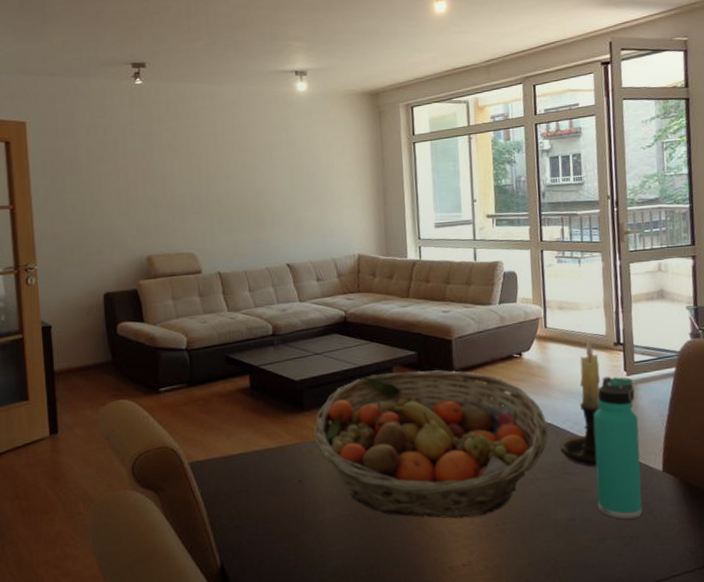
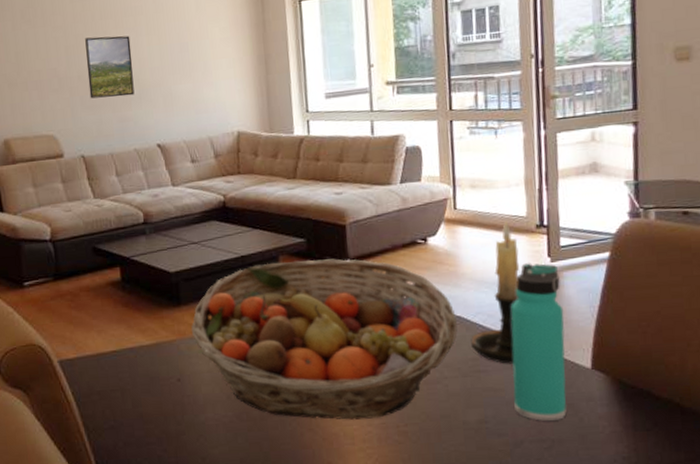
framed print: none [225,166,268,221] -> present [85,35,135,99]

